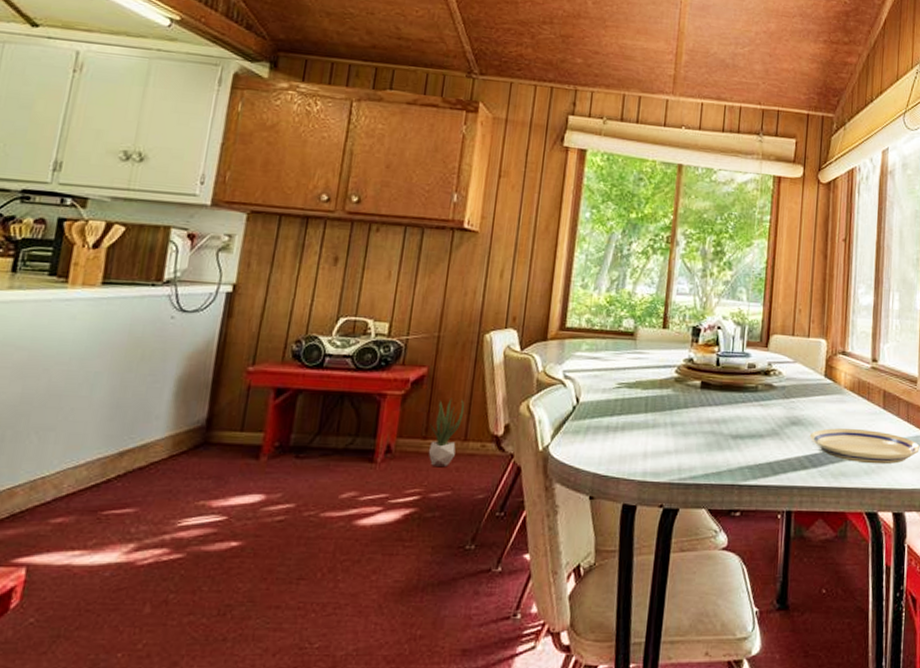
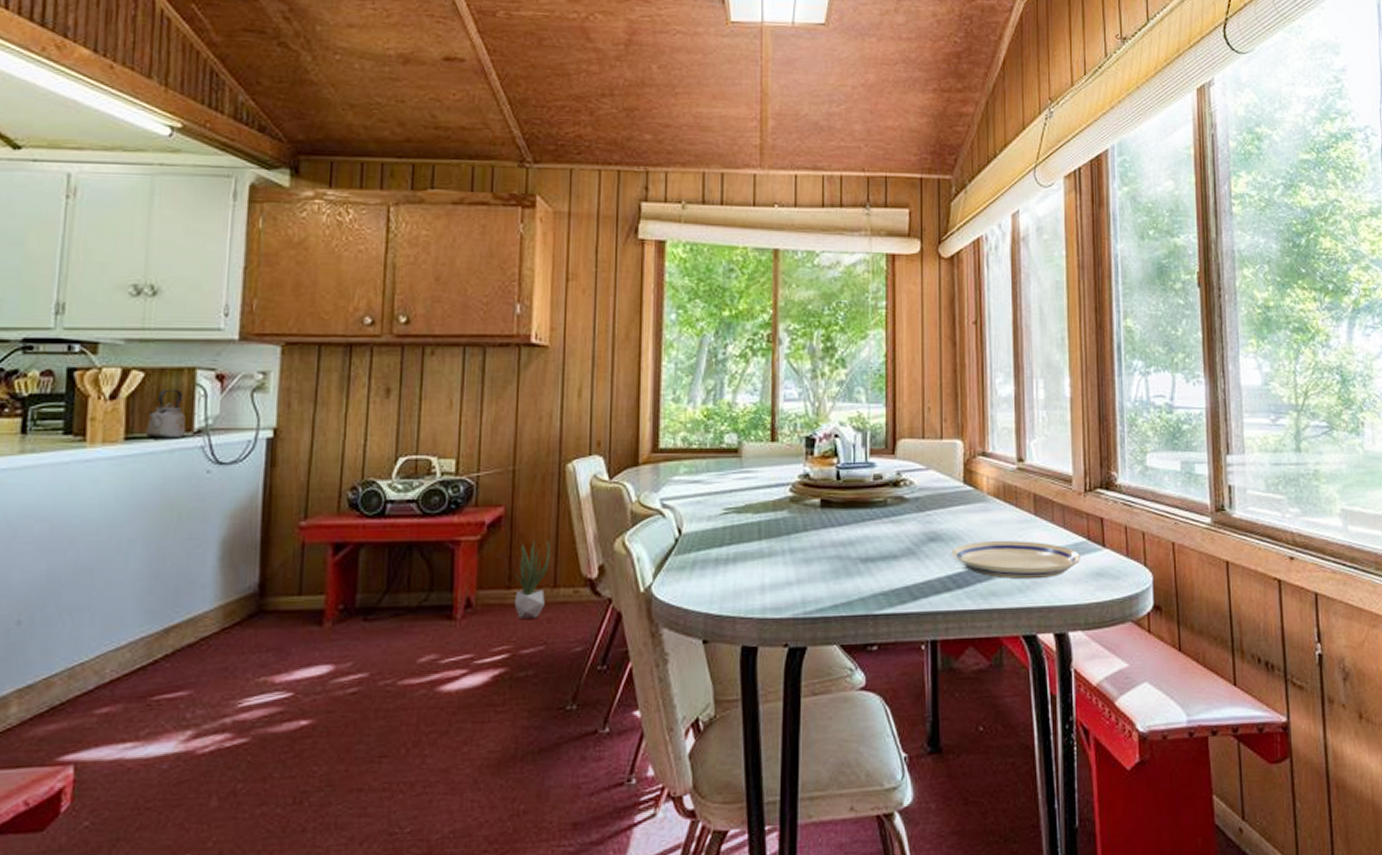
kettle: none [121,243,158,288] -> present [147,389,186,441]

